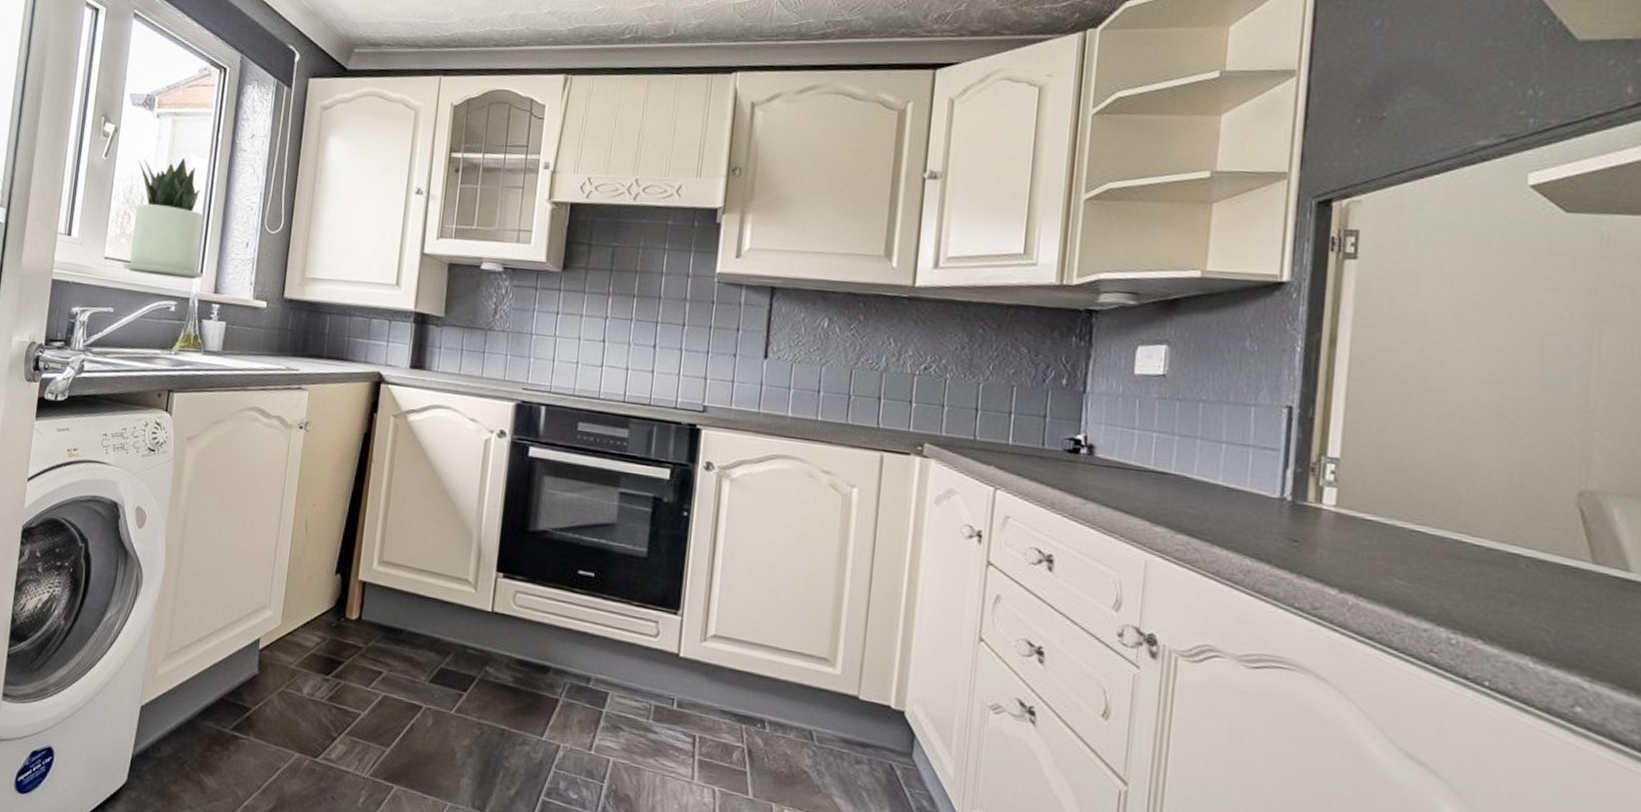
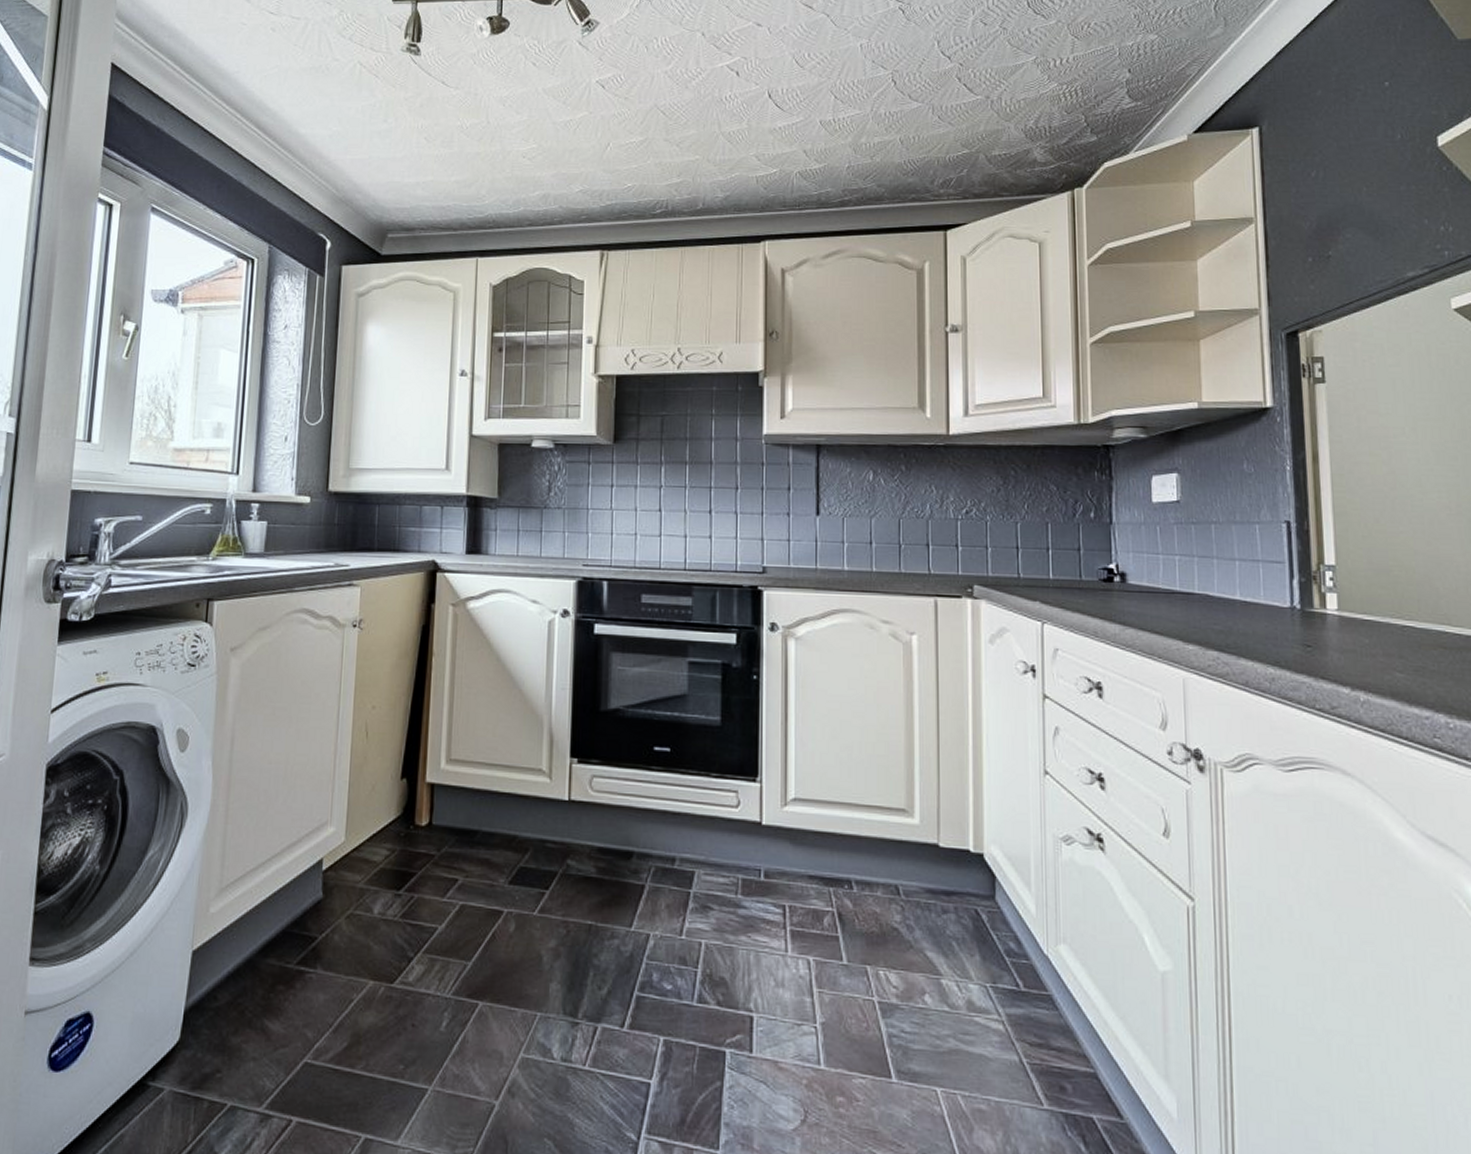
planter: present [122,158,204,280] -> none [149,354,240,480]

